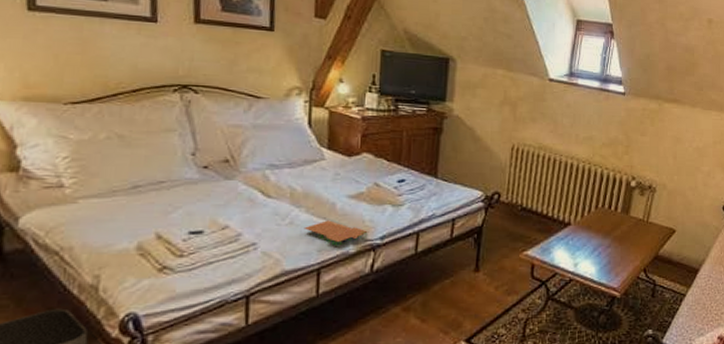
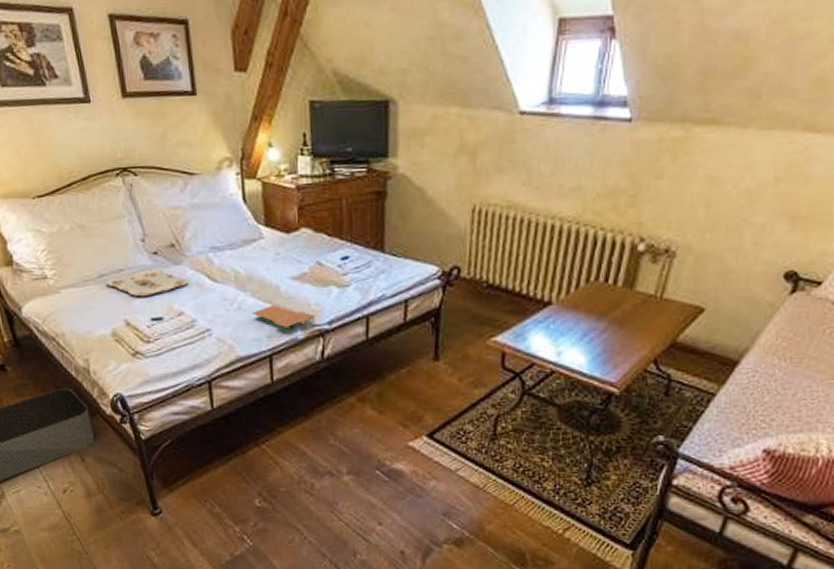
serving tray: none [139,183,239,210] -> present [105,269,189,297]

